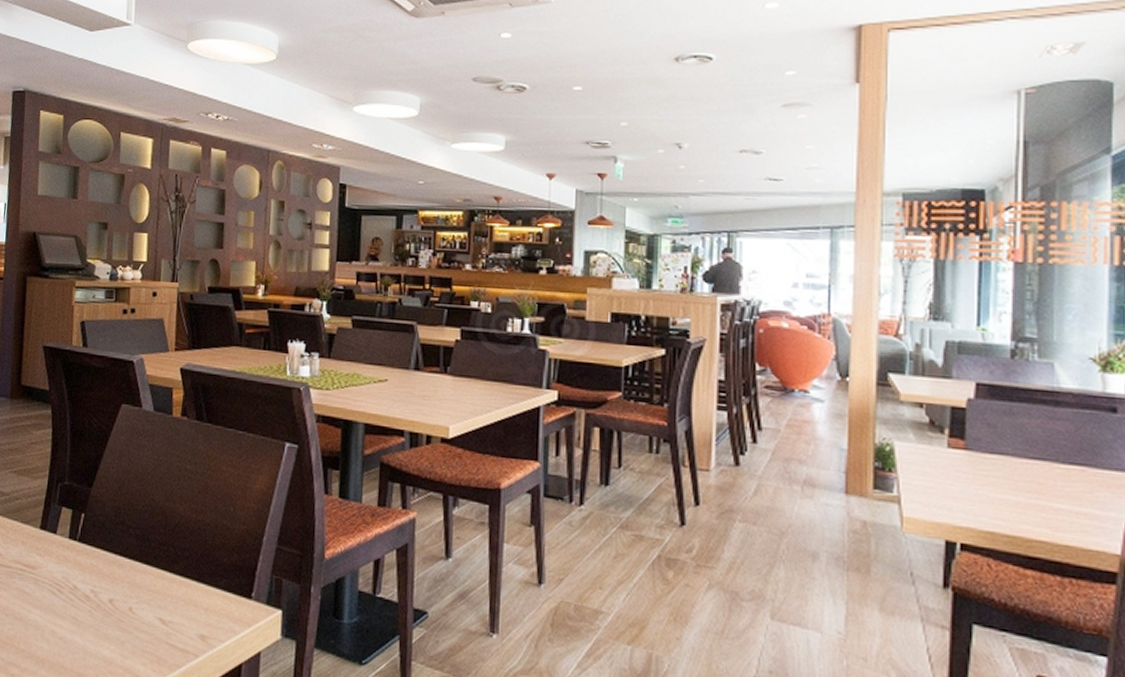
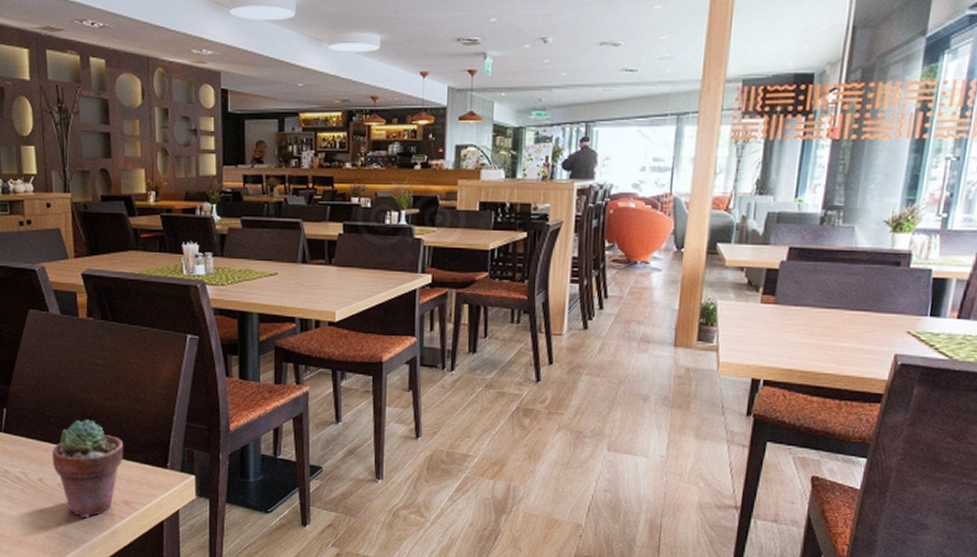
potted succulent: none [126,533,206,653] -> present [52,419,124,518]

